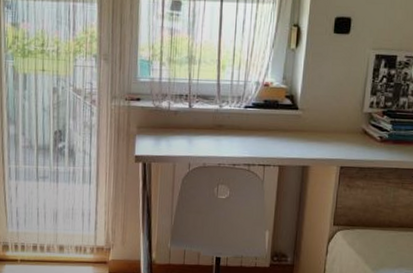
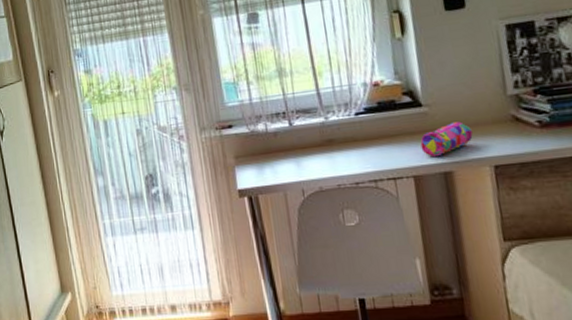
pencil case: none [290,127,331,153] -> present [420,122,473,157]

